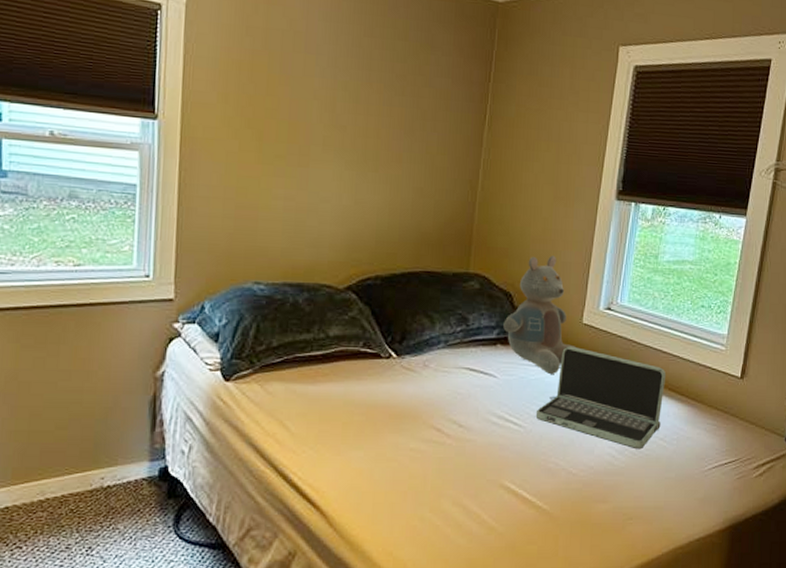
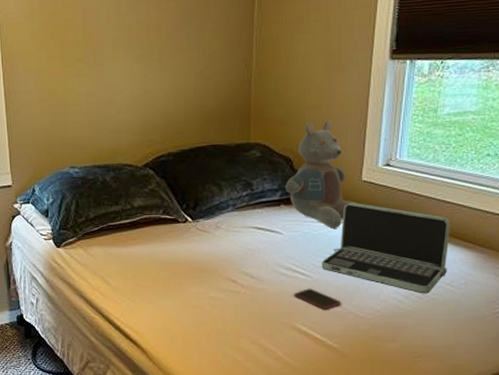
smartphone: none [504,440,555,465] -> present [294,288,342,310]

